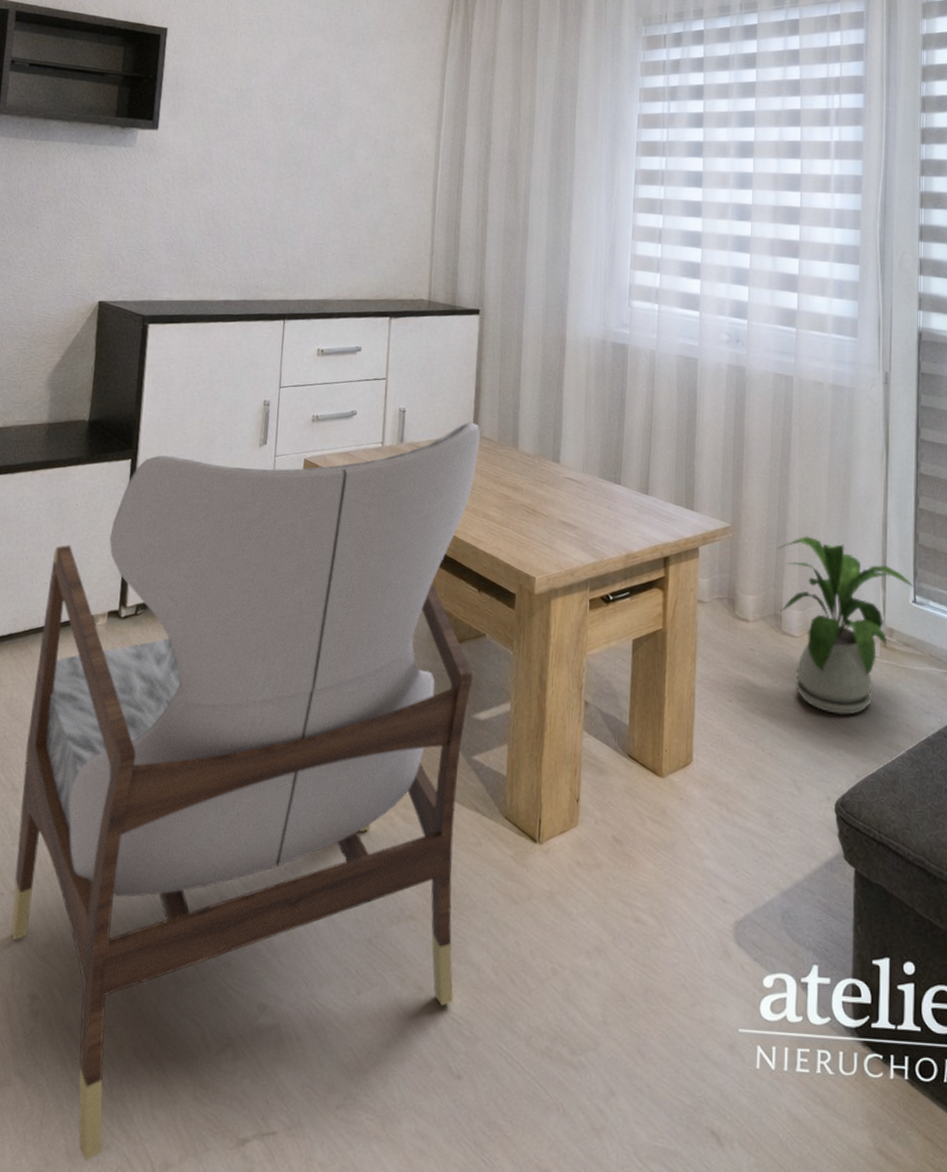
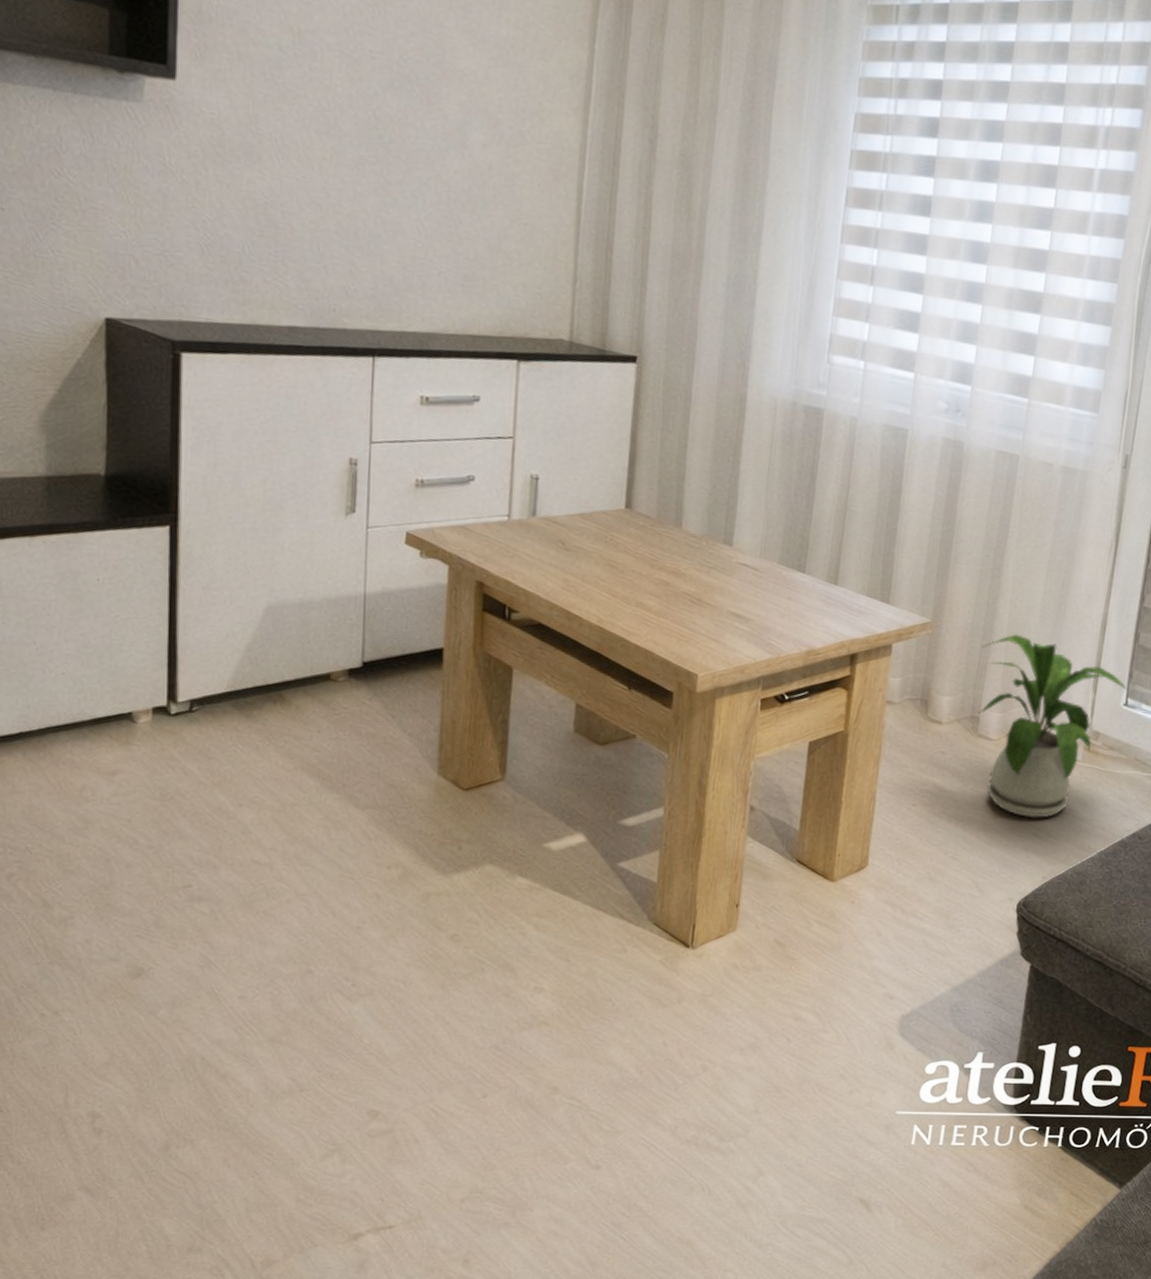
armchair: present [11,422,480,1162] -> none [56,494,635,1264]

